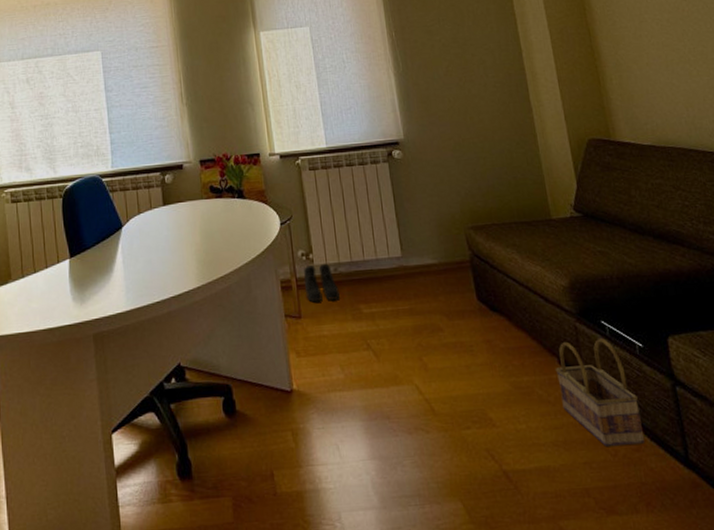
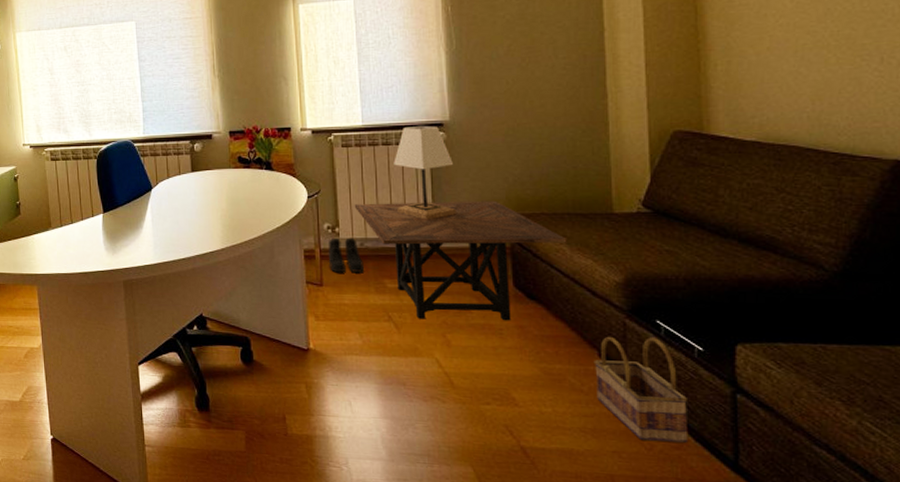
side table: none [325,215,517,344] -> present [354,201,566,321]
lamp: none [358,144,419,239] -> present [393,125,456,220]

